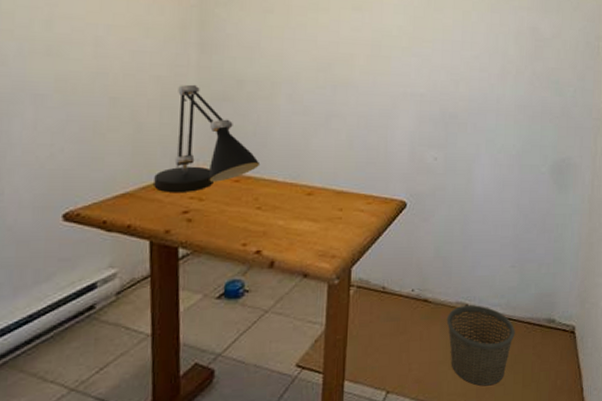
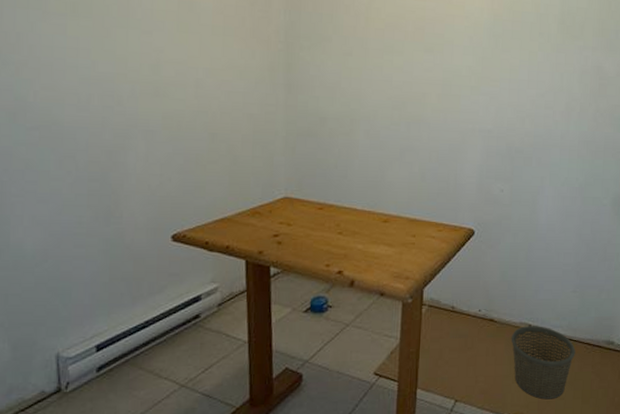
desk lamp: present [154,84,261,192] -> none [248,121,342,218]

